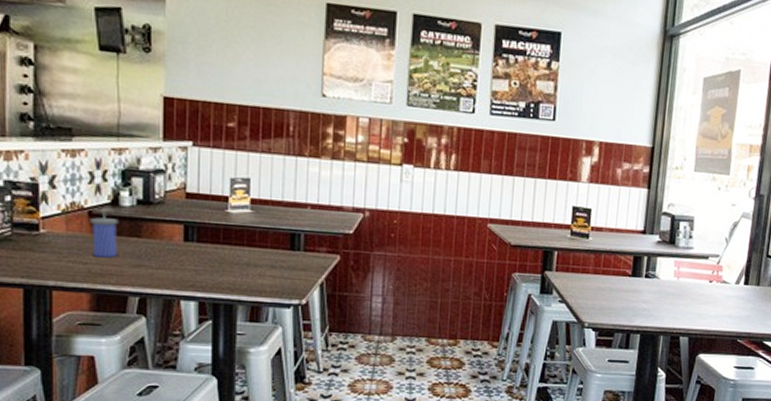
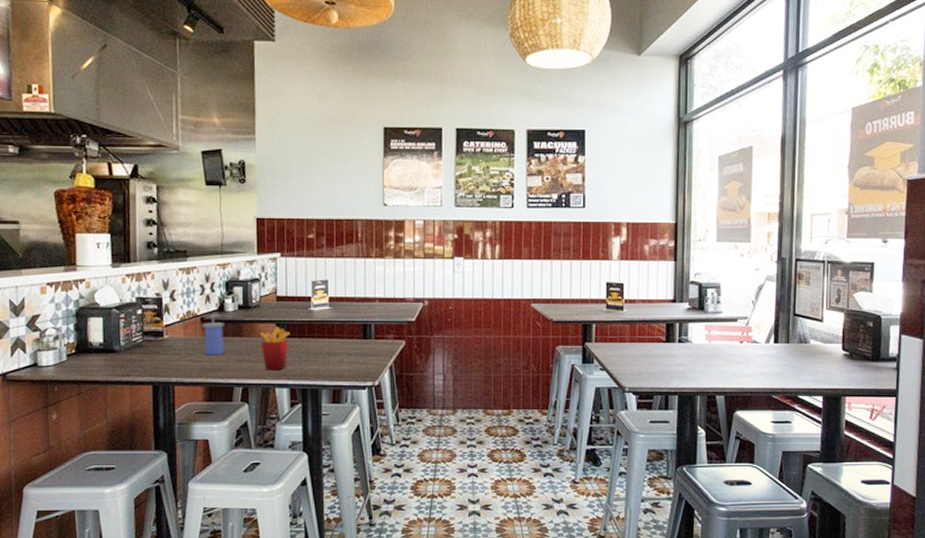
french fries: none [163,229,201,280] -> present [260,327,290,371]

